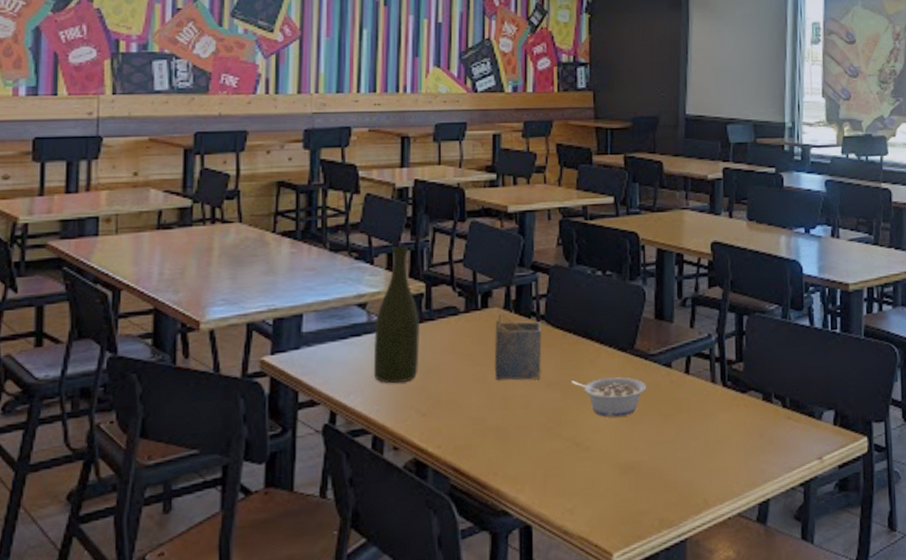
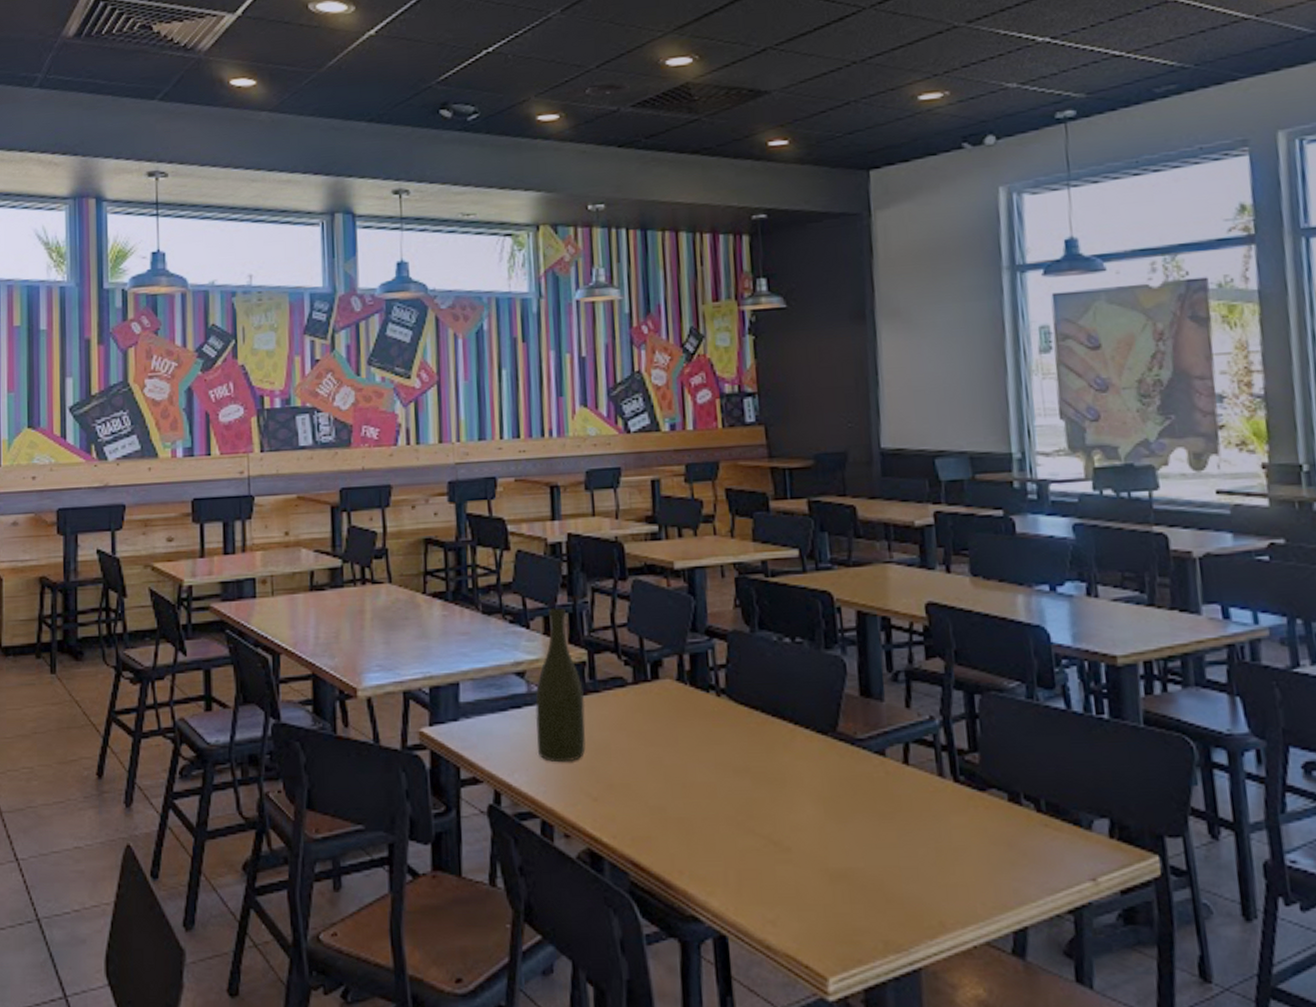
napkin holder: present [494,309,542,380] -> none [668,681,726,764]
legume: present [572,377,646,417] -> none [763,765,855,813]

